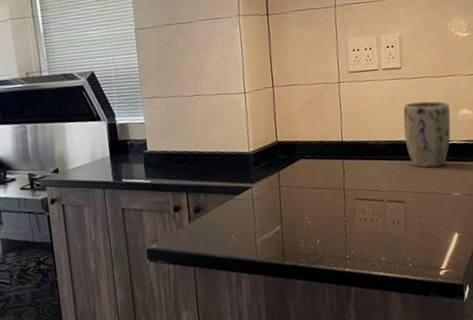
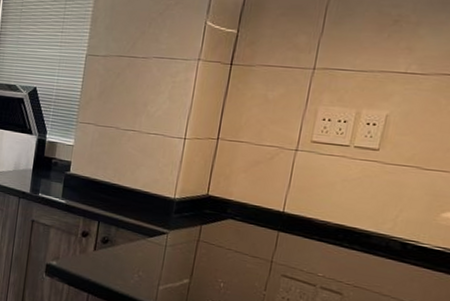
plant pot: present [403,101,451,168] -> none [361,190,431,268]

